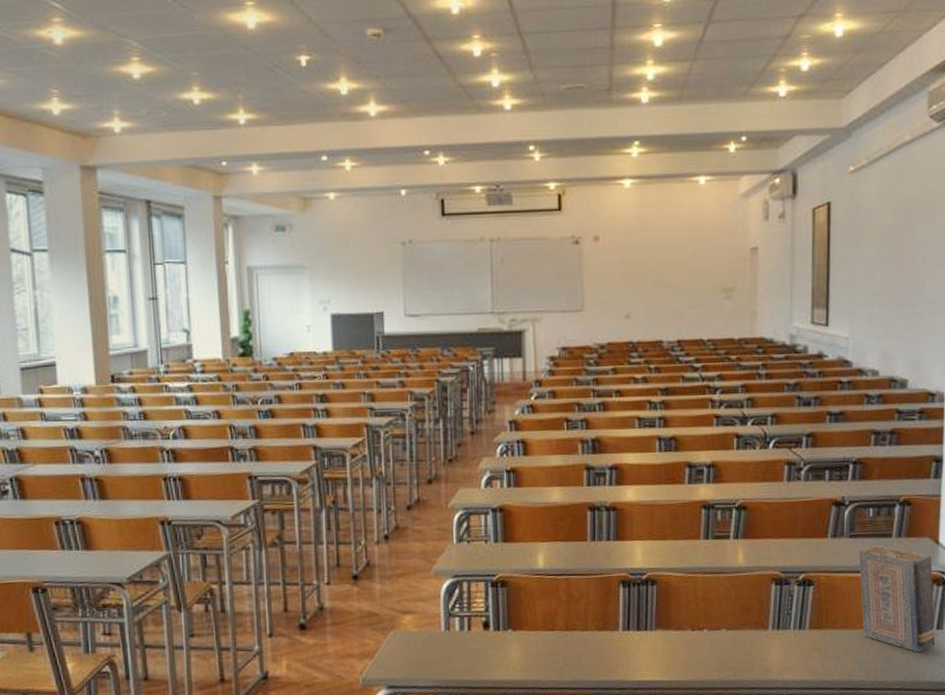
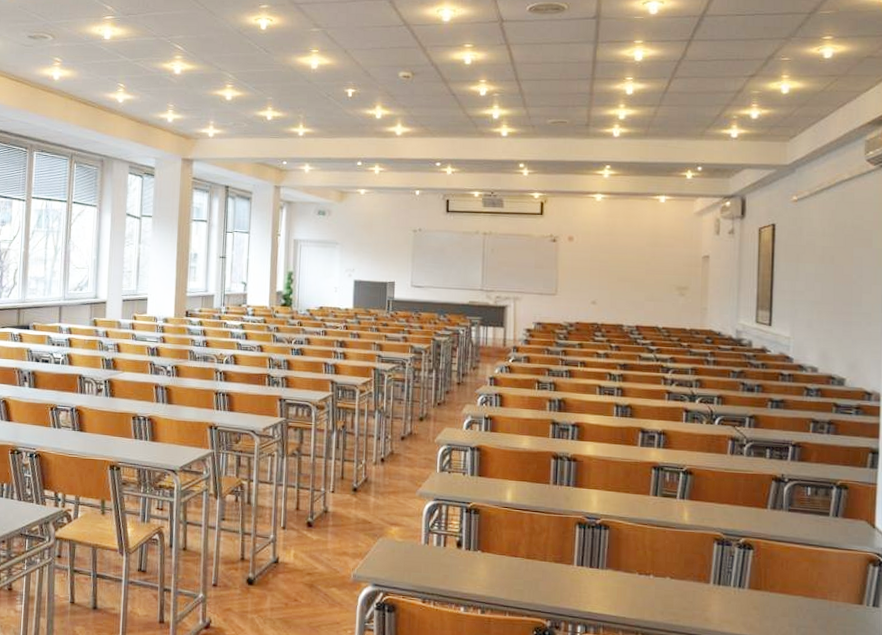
book: present [859,544,935,653] -> none [797,521,871,626]

